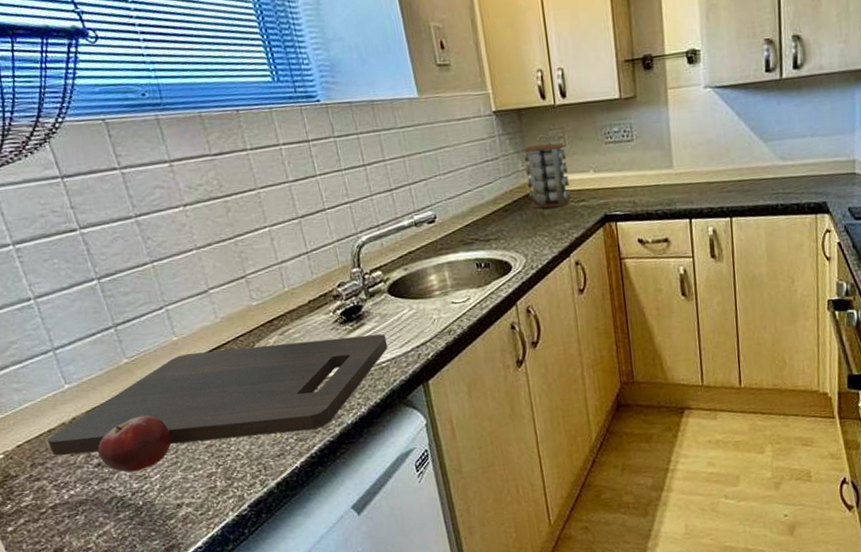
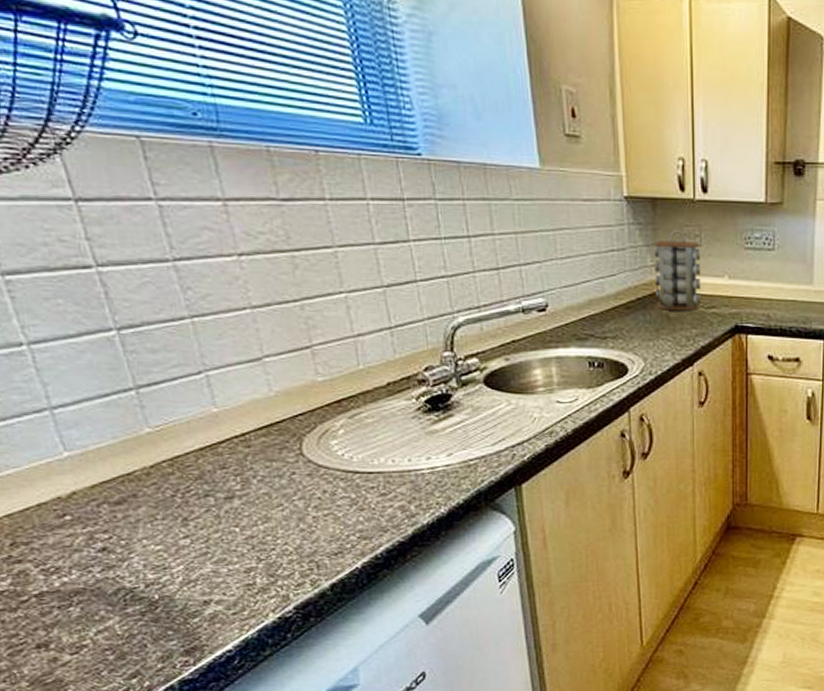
cutting board: present [48,334,388,456] -> none [36,427,478,535]
fruit: present [97,415,171,472] -> none [103,496,201,561]

